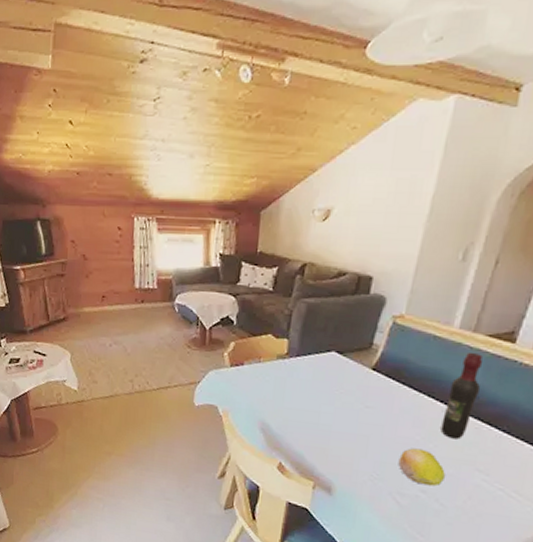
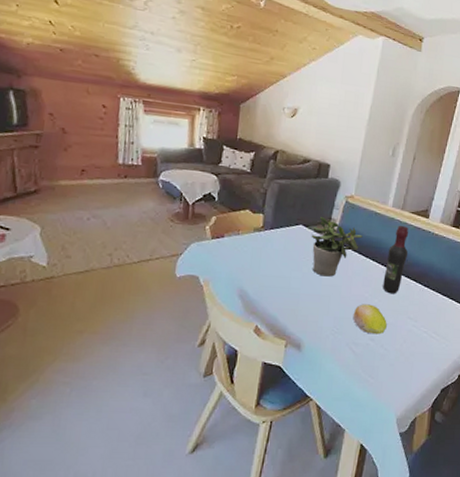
potted plant: none [346,342,415,414] -> present [311,217,363,277]

